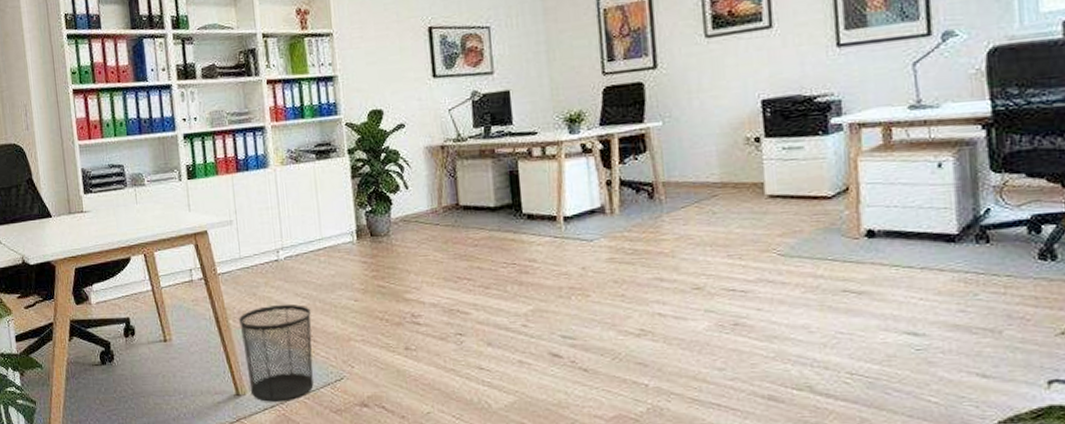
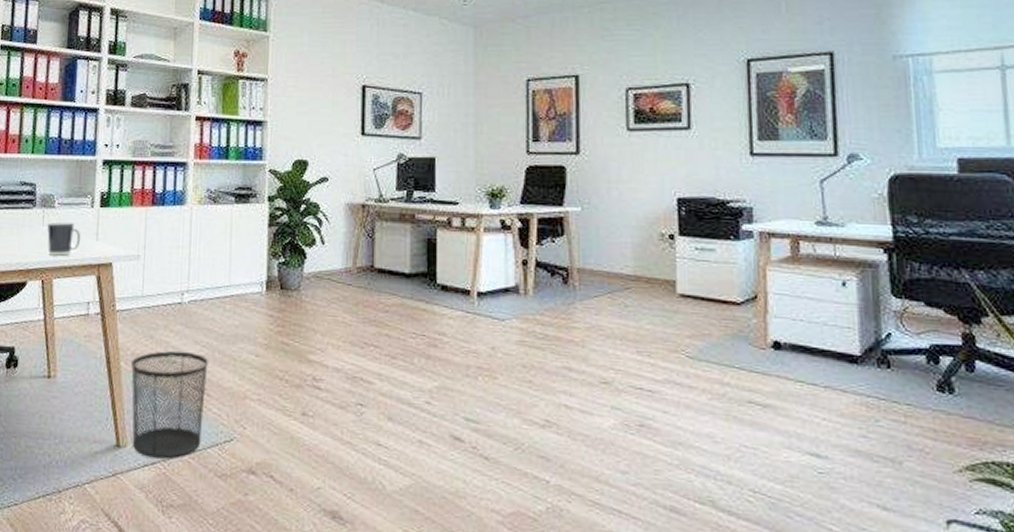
mug: none [140,197,175,231] -> present [46,221,81,257]

